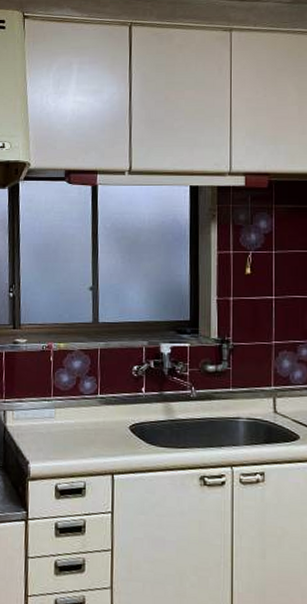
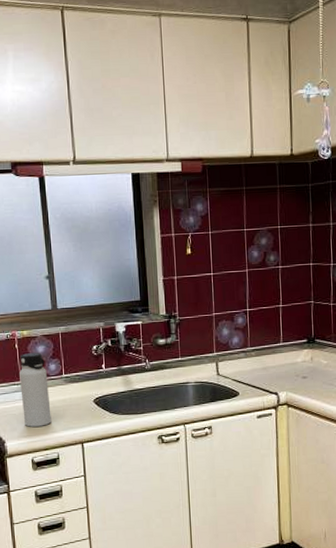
water bottle: none [51,367,82,450] -> present [19,353,52,427]

